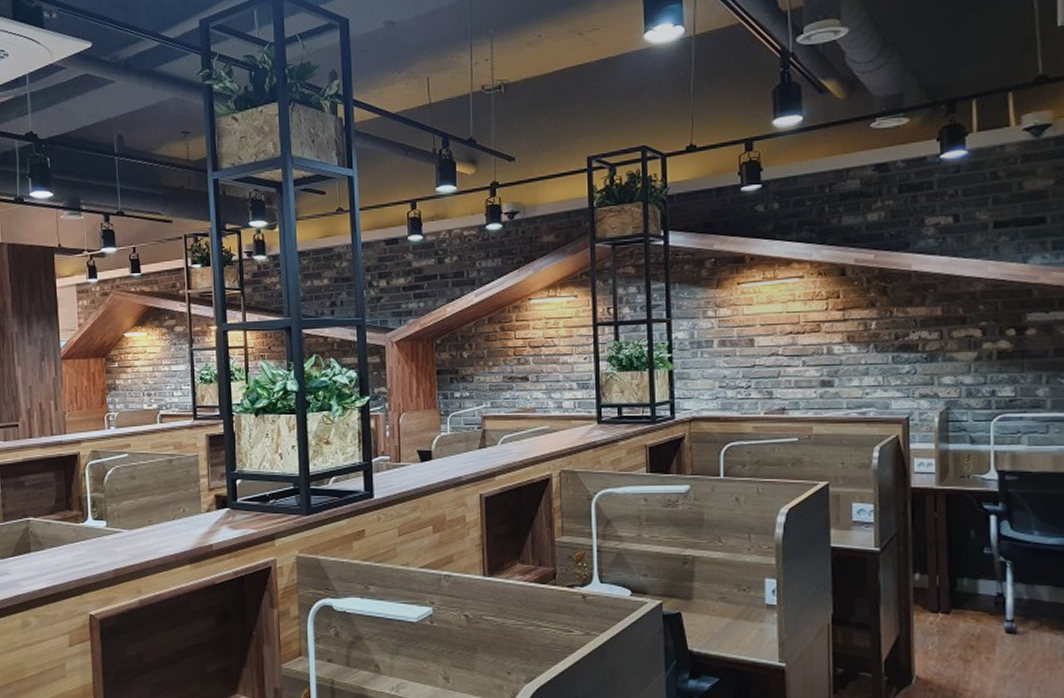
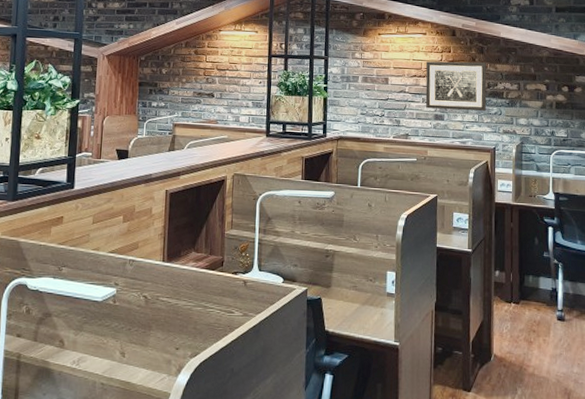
wall art: none [806,307,893,374] -> present [425,61,487,112]

